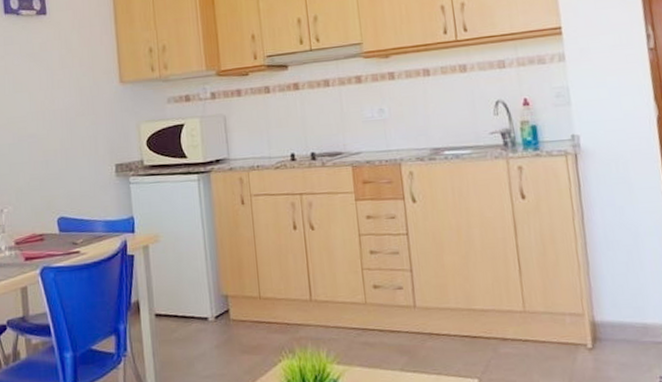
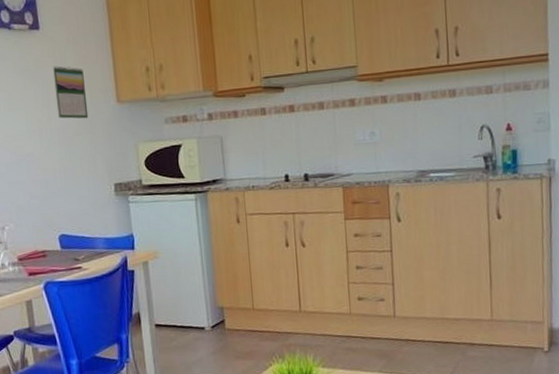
calendar: none [58,48,91,100] -> present [53,65,89,119]

